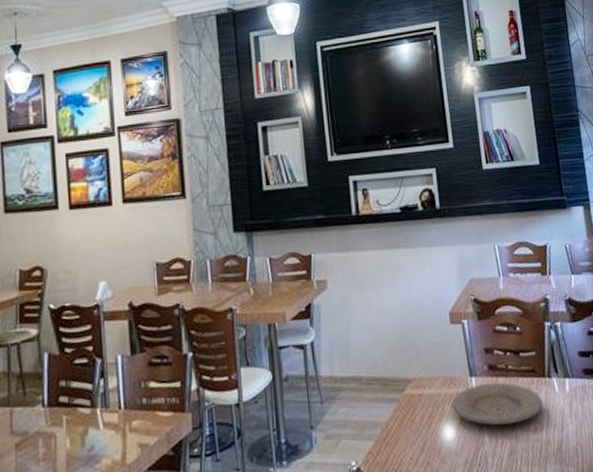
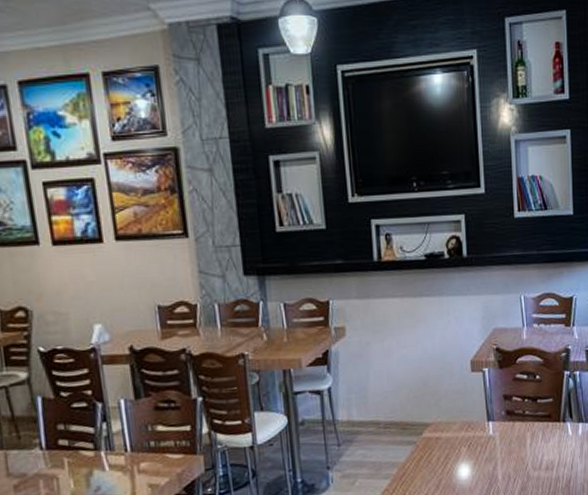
plate: present [452,382,543,426] -> none [469,426,555,465]

